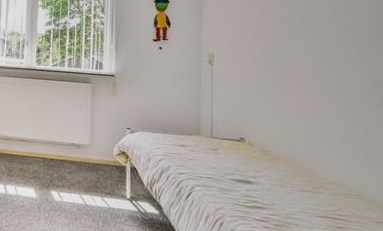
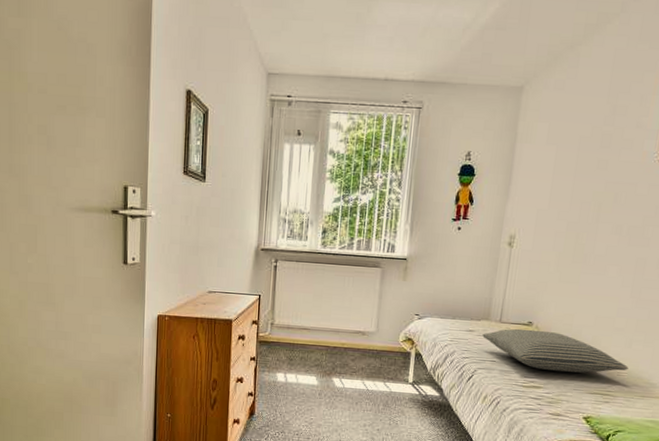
pillow: none [194,144,356,194] -> present [481,328,629,373]

